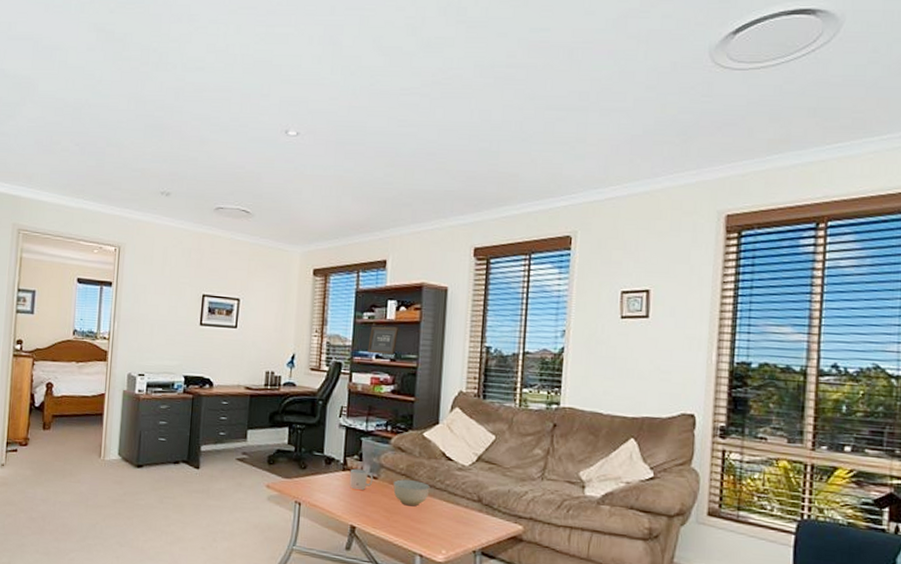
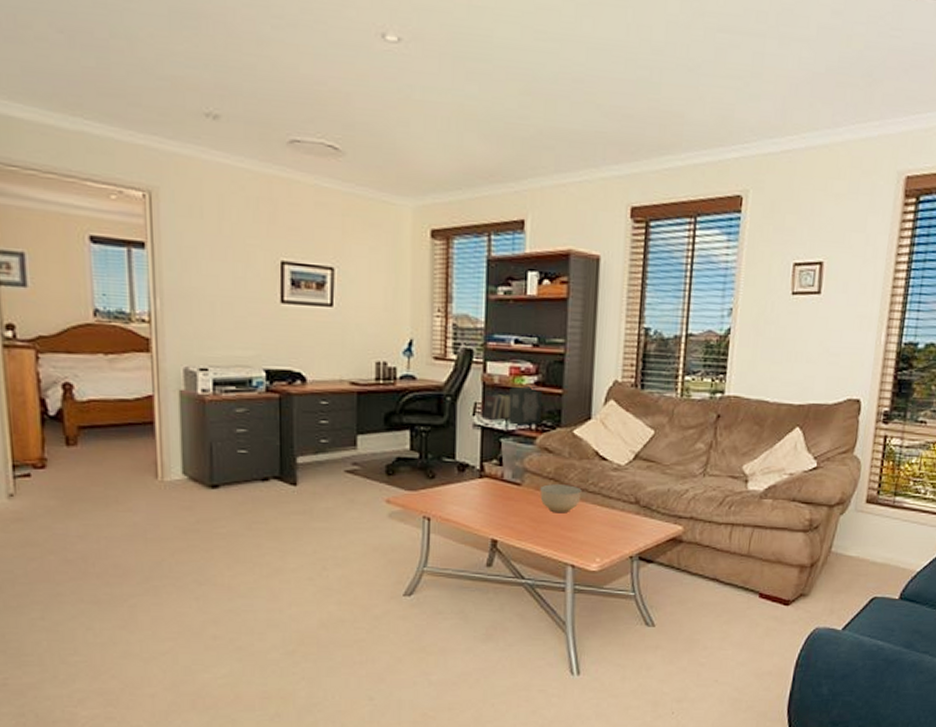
books: none [347,399,371,422] -> present [482,393,511,420]
mug: present [349,468,374,491] -> none [487,475,517,500]
picture frame: present [367,326,398,355] -> none [504,303,541,339]
decorative box: none [368,394,397,427] -> present [508,386,542,426]

